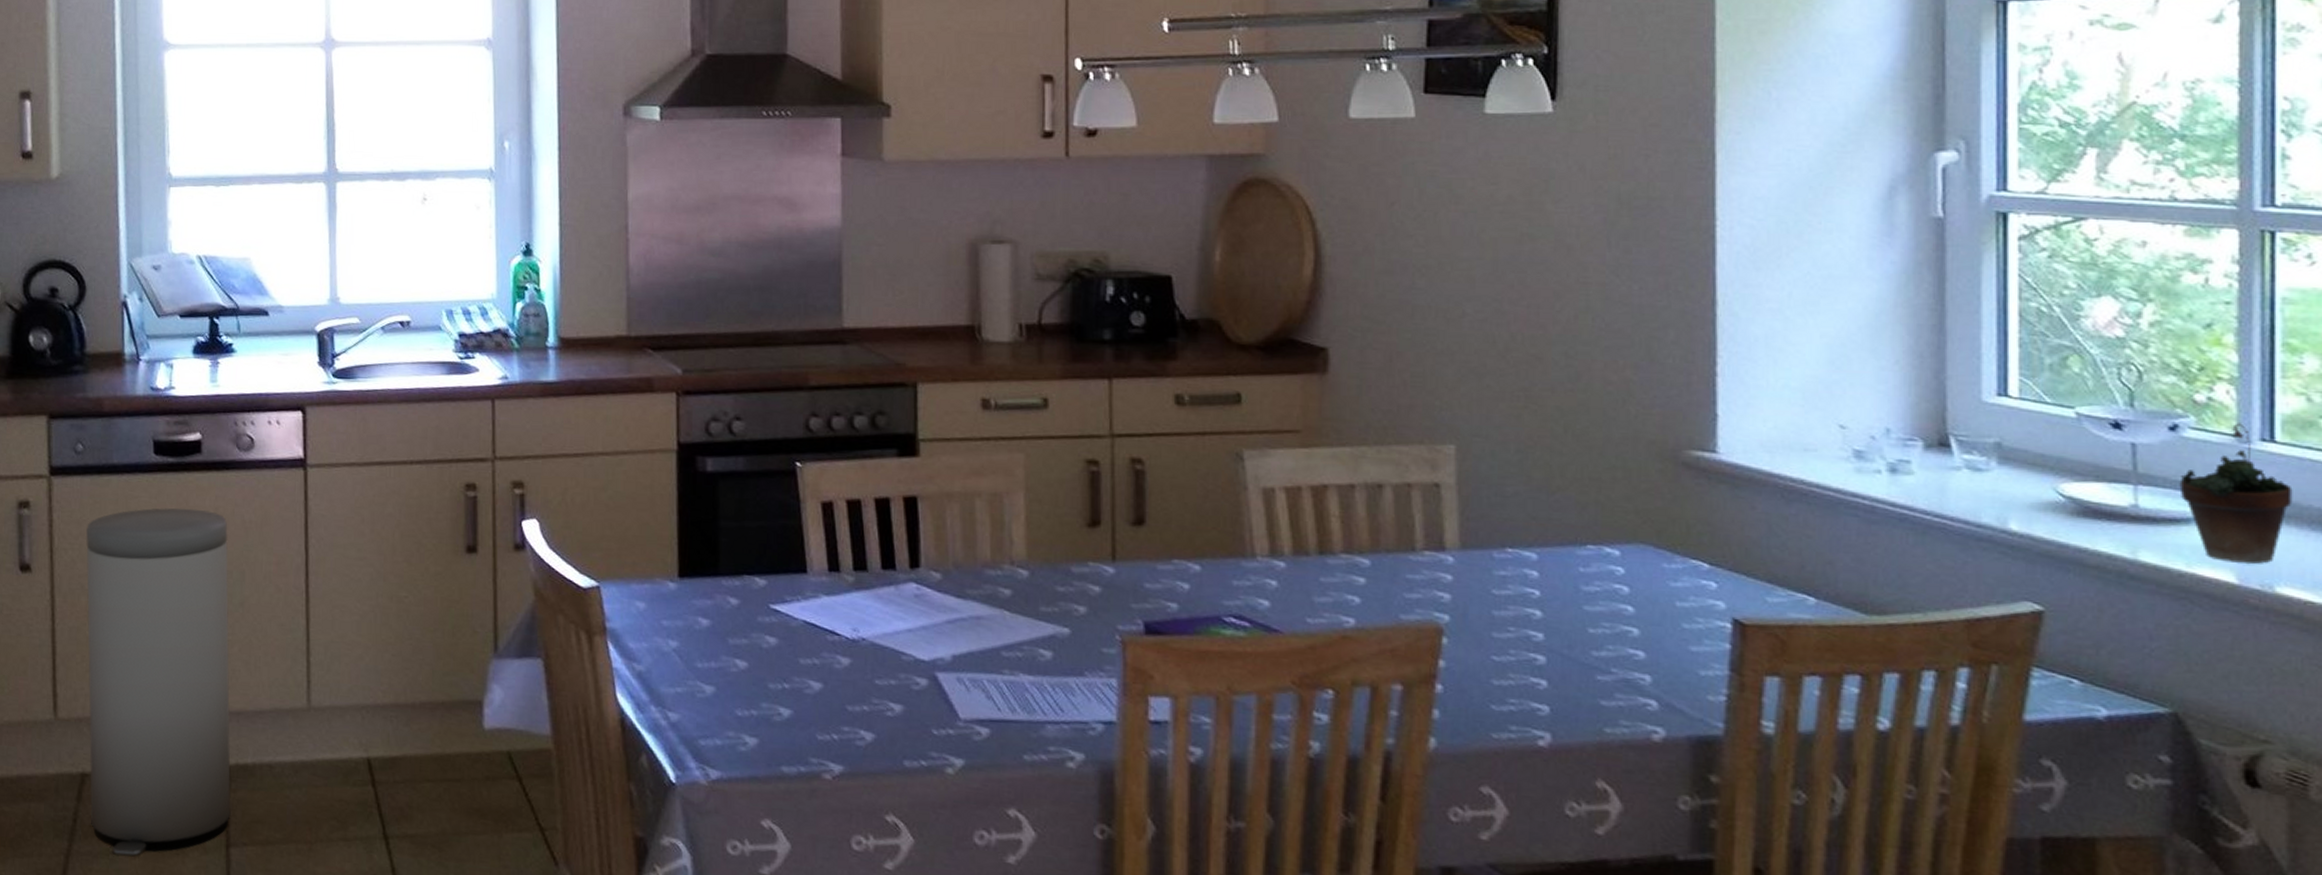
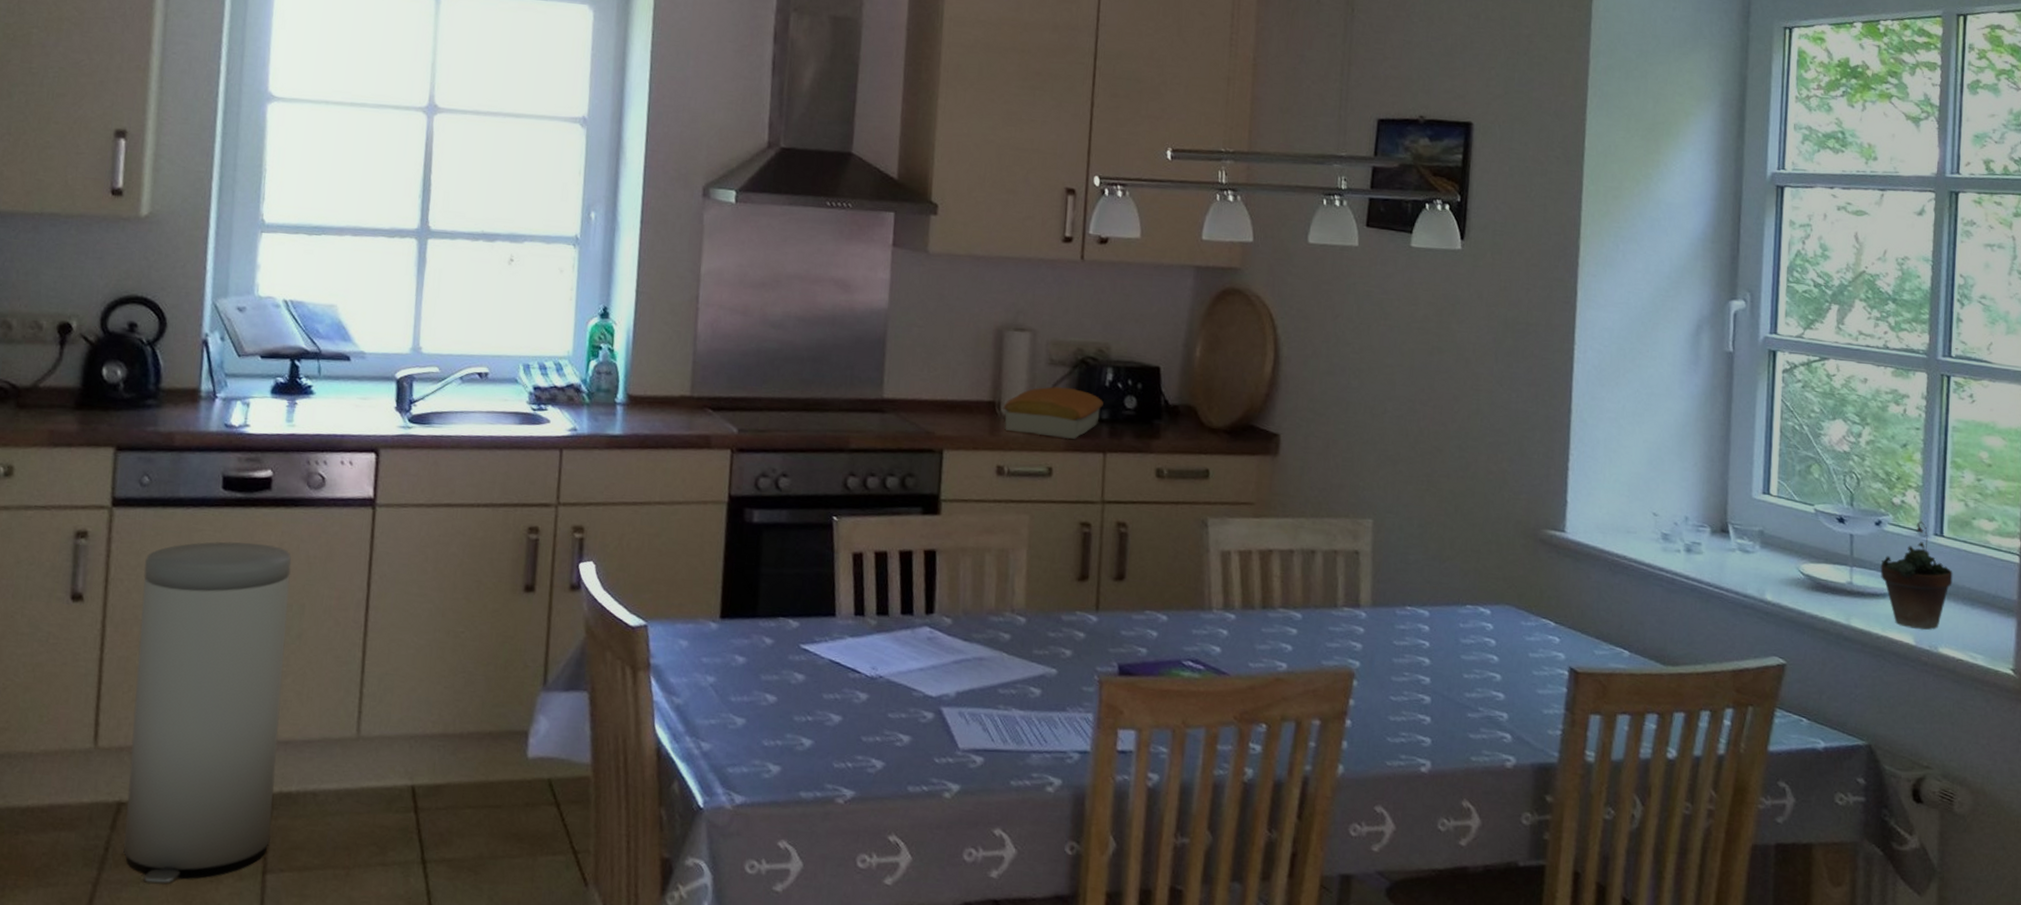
bread loaf: none [984,305,1105,365] -> present [1003,386,1103,440]

